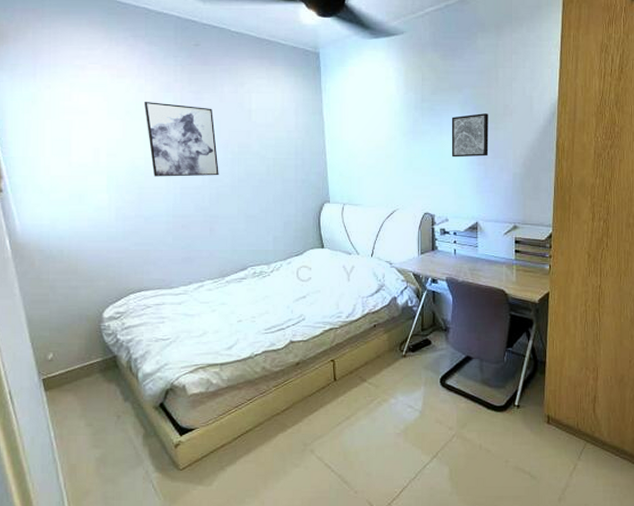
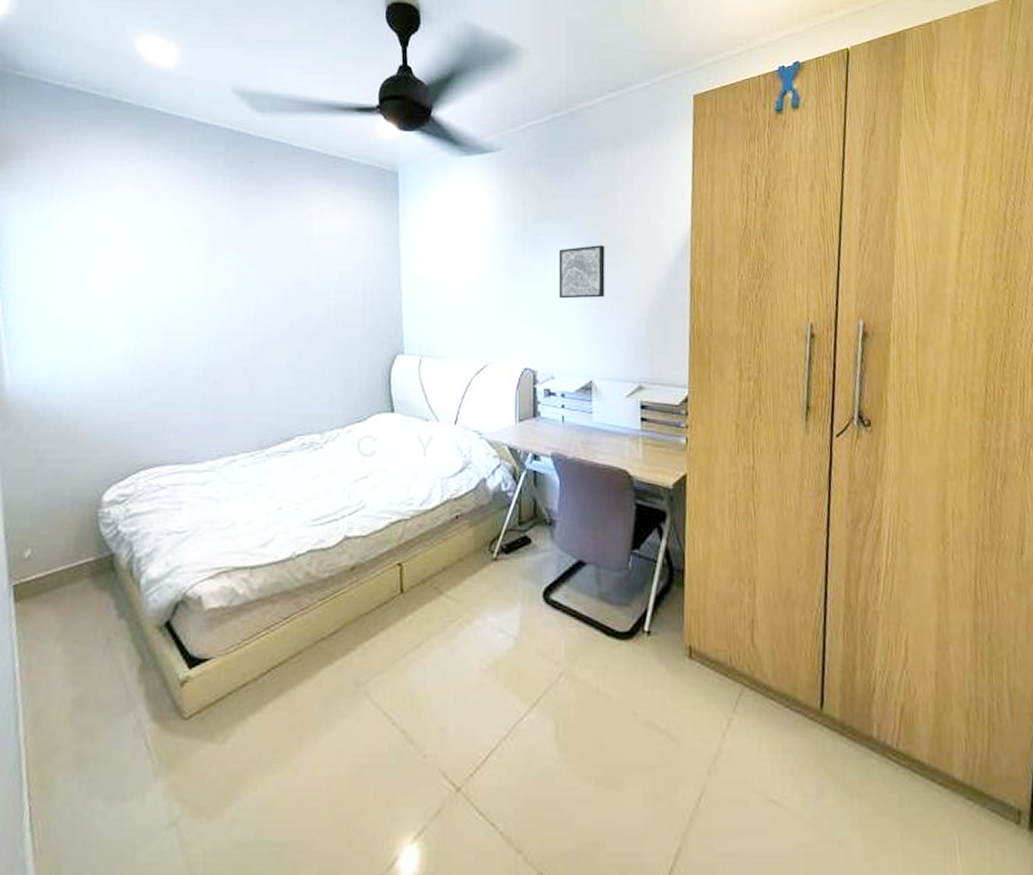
wall art: present [143,102,219,177] -> none [180,228,267,320]

